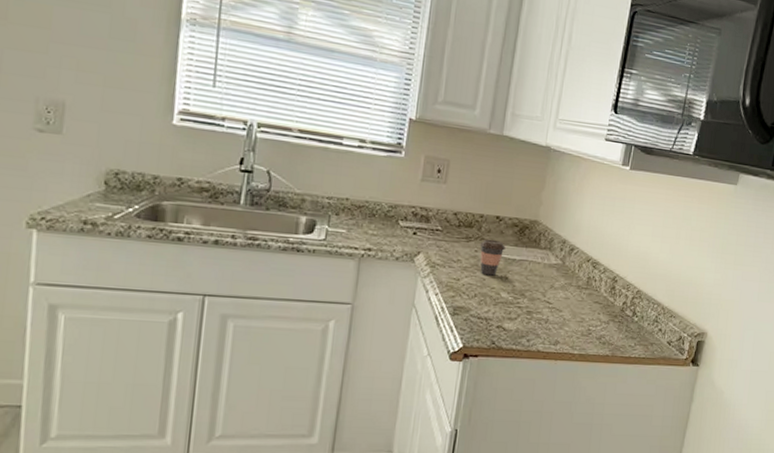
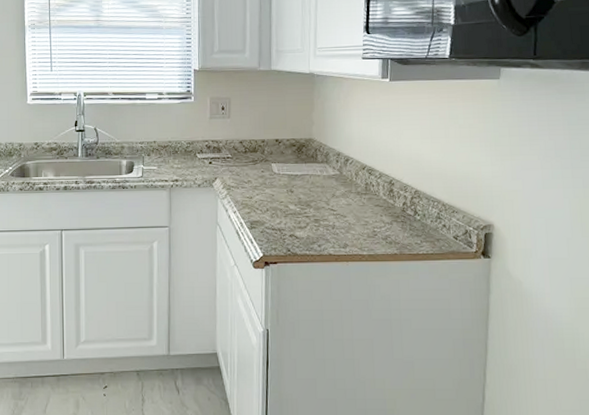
coffee cup: present [480,239,505,276] -> none [265,160,287,191]

